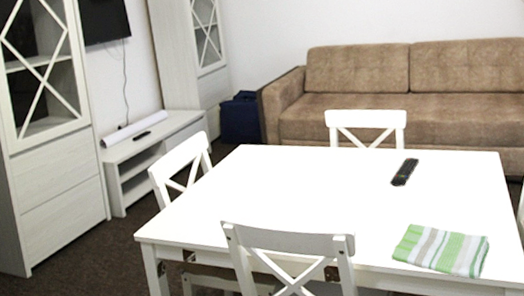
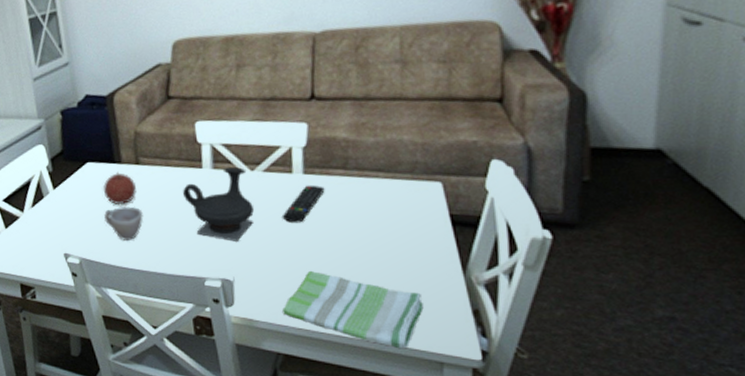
fruit: none [253,151,280,179] -> present [104,171,136,205]
cup: none [254,179,285,207] -> present [104,206,143,240]
teapot: none [316,145,369,204] -> present [183,166,254,242]

